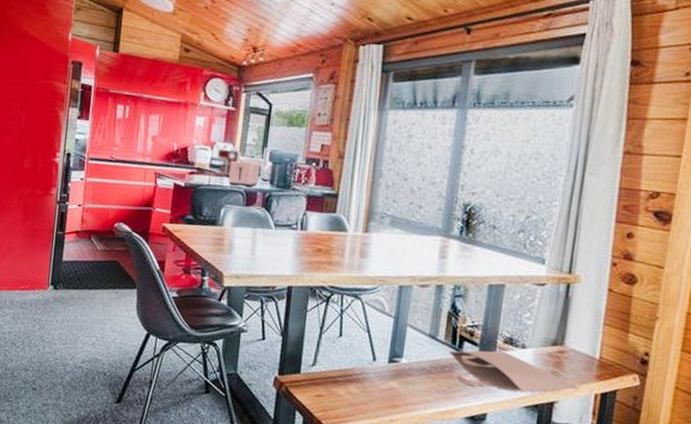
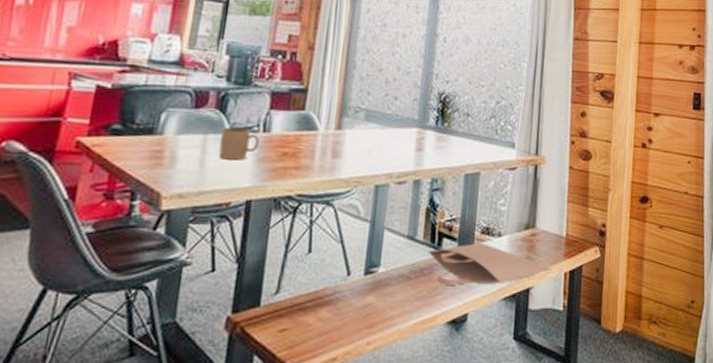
coffee maker: present [209,146,242,178] -> none [147,37,191,76]
toaster: present [227,160,261,187] -> none [171,54,215,86]
mug: none [265,223,298,252] -> present [218,127,260,160]

